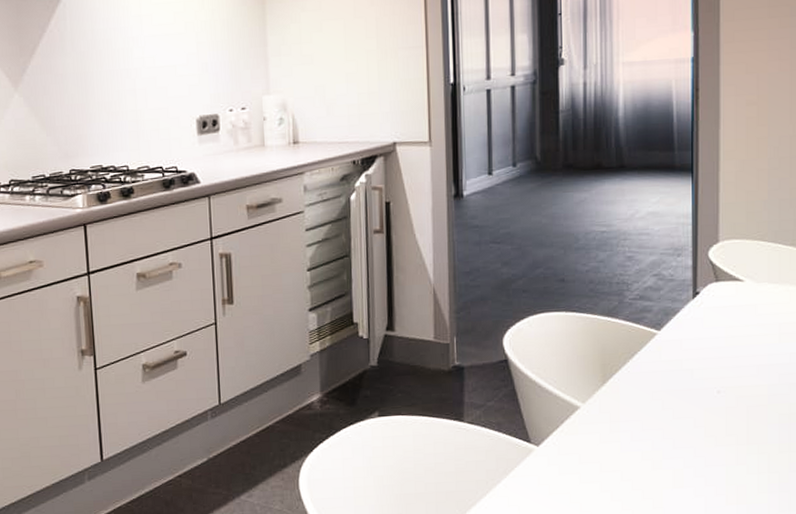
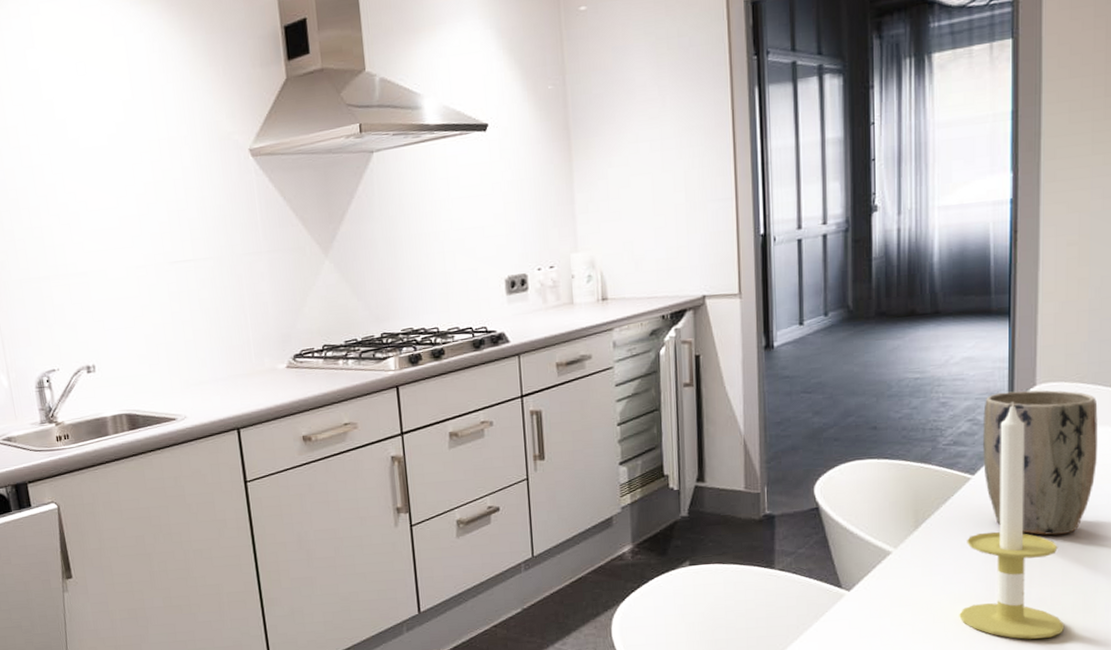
candle: none [647,258,751,499] -> present [959,401,1065,639]
plant pot: none [668,247,779,393] -> present [983,390,1098,535]

